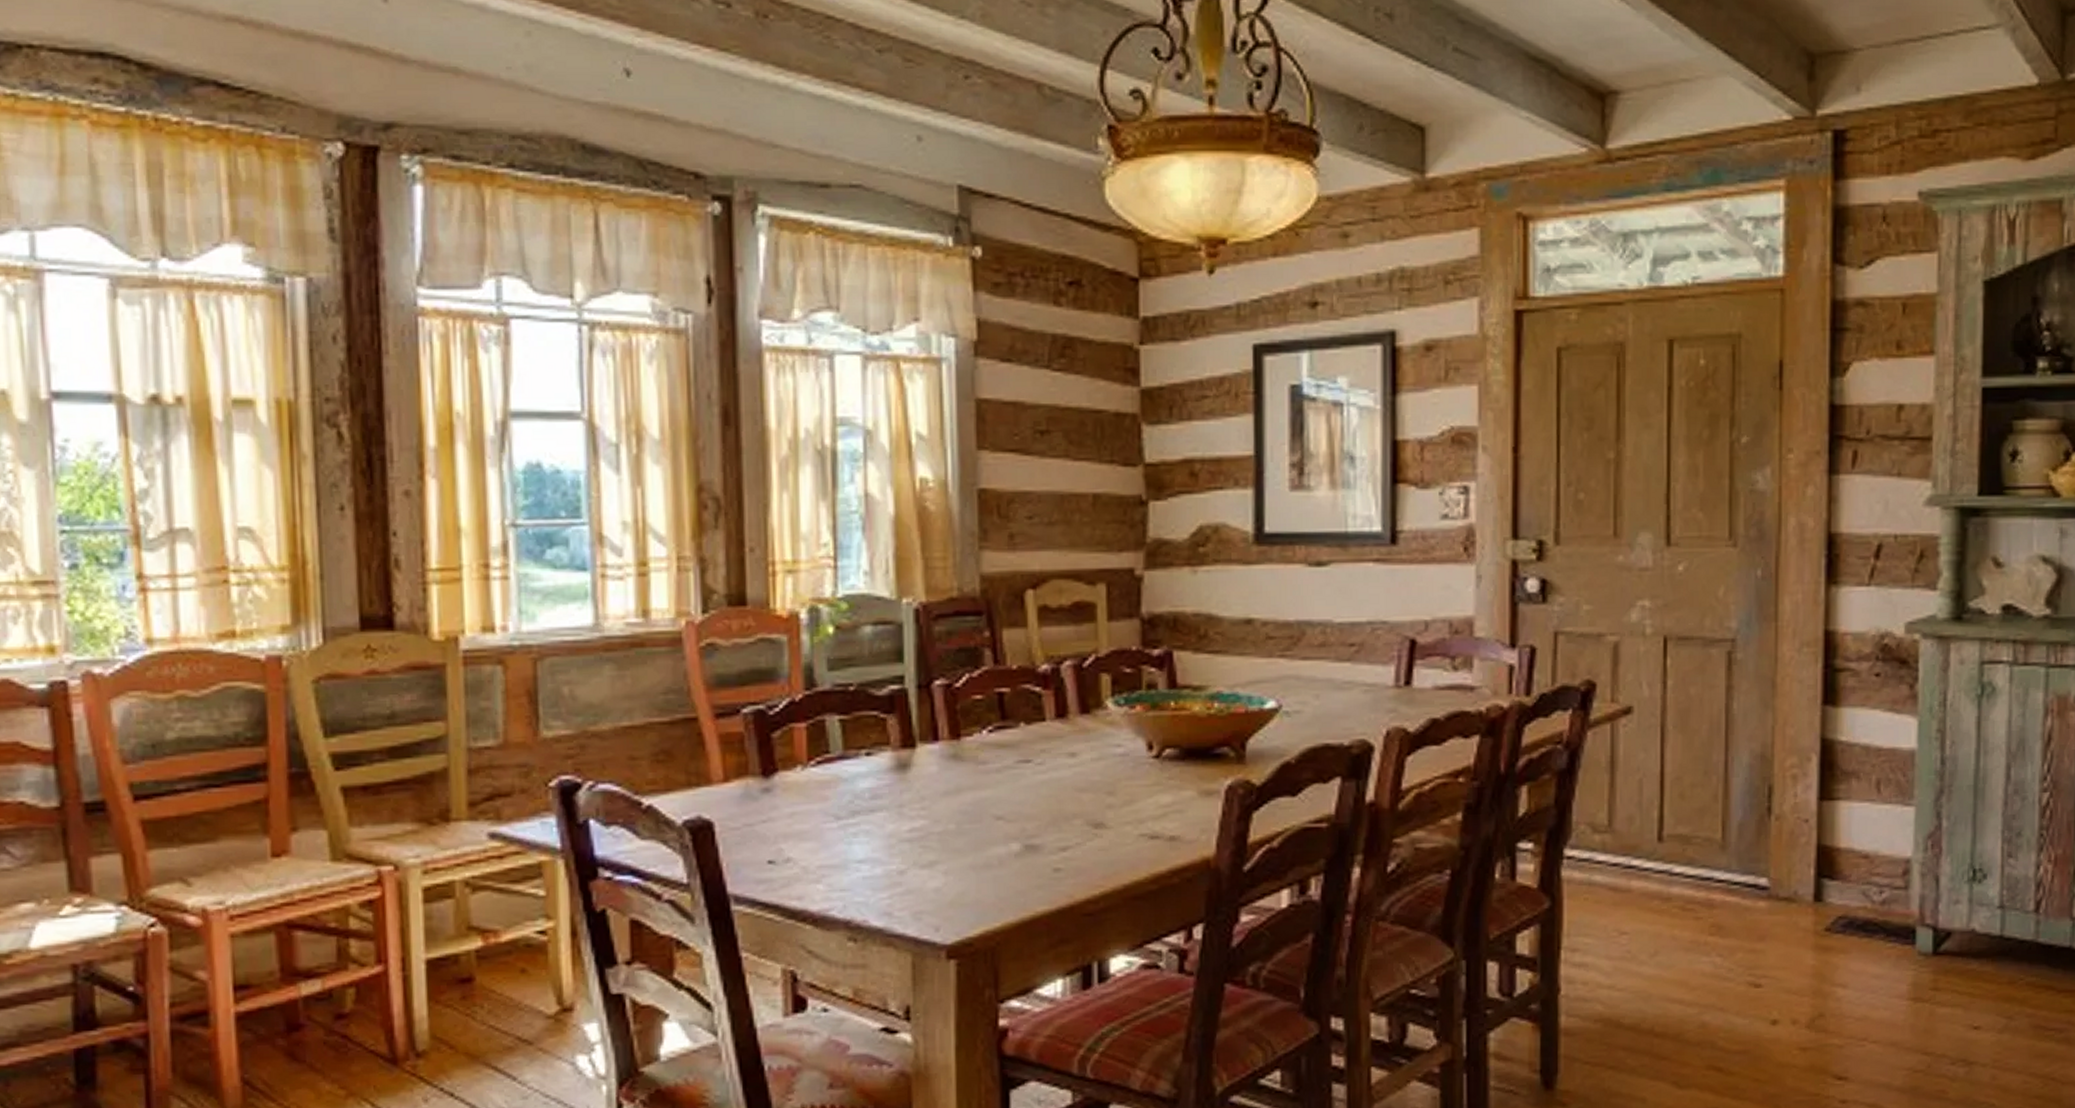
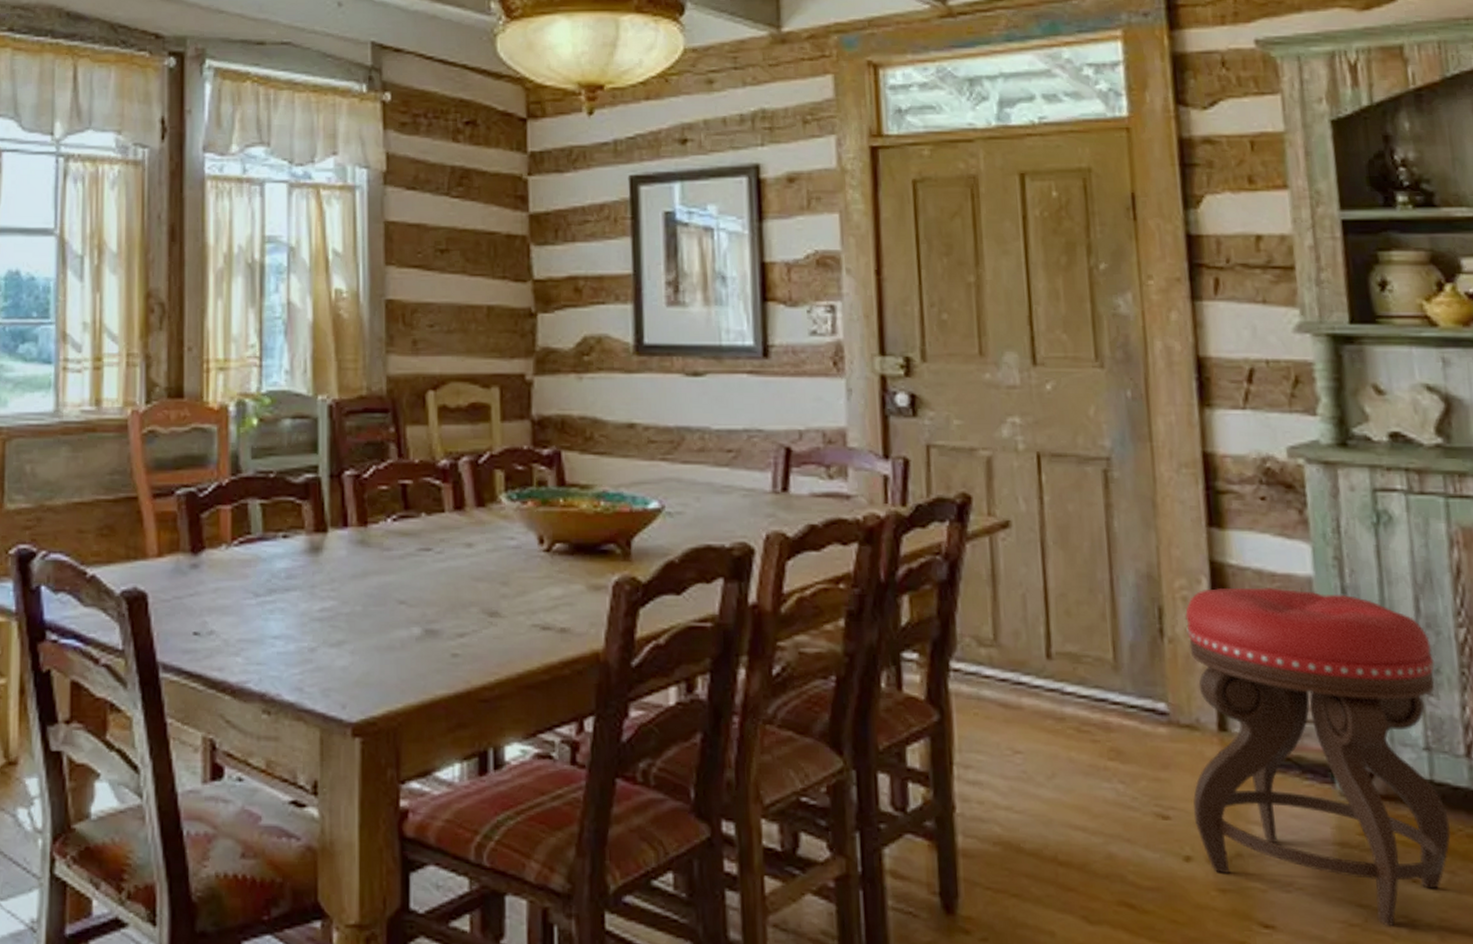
stool: none [1783,761,2017,1070] -> present [1185,586,1451,926]

